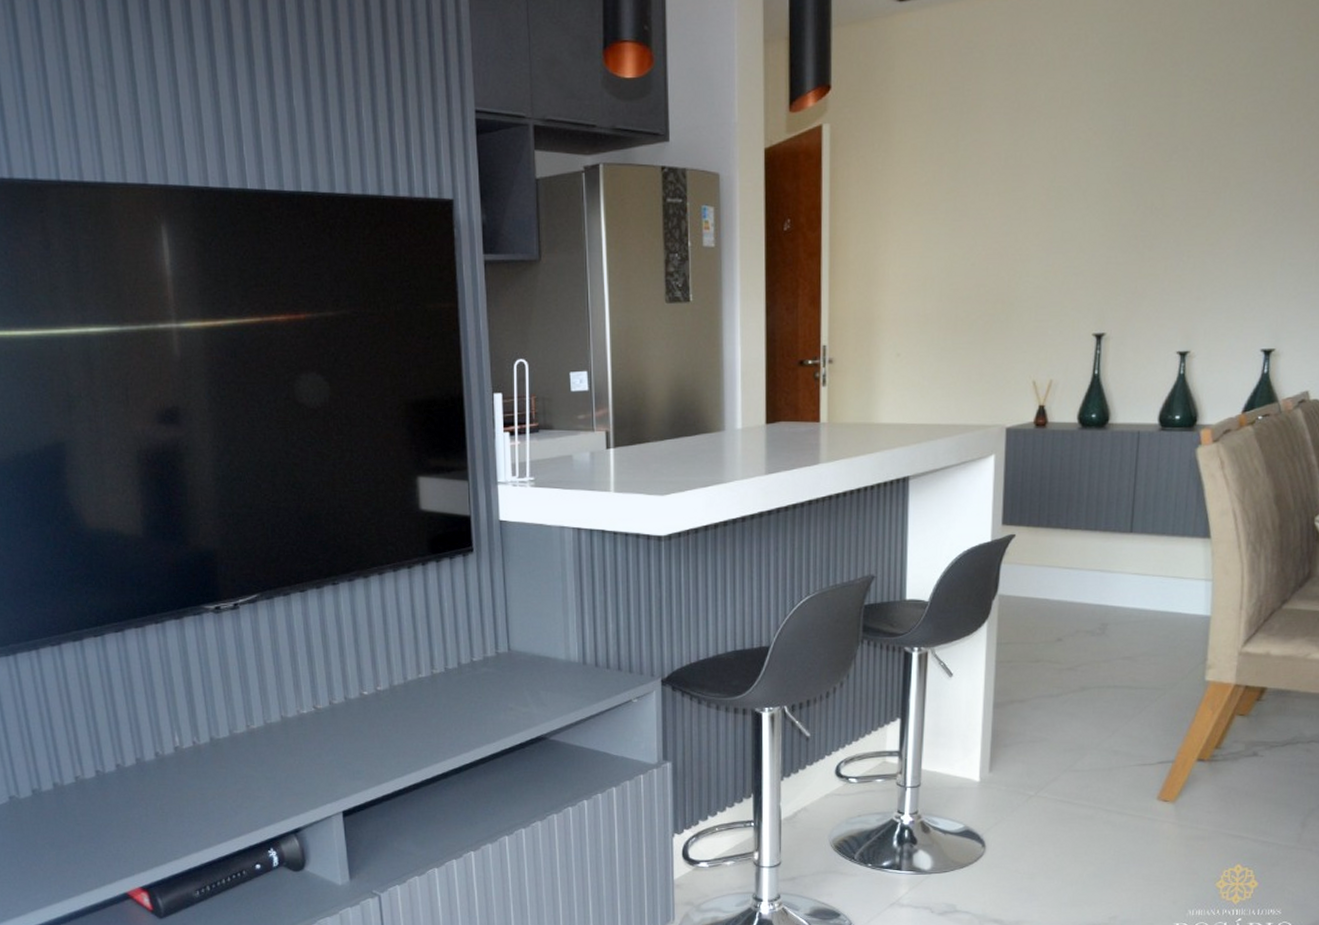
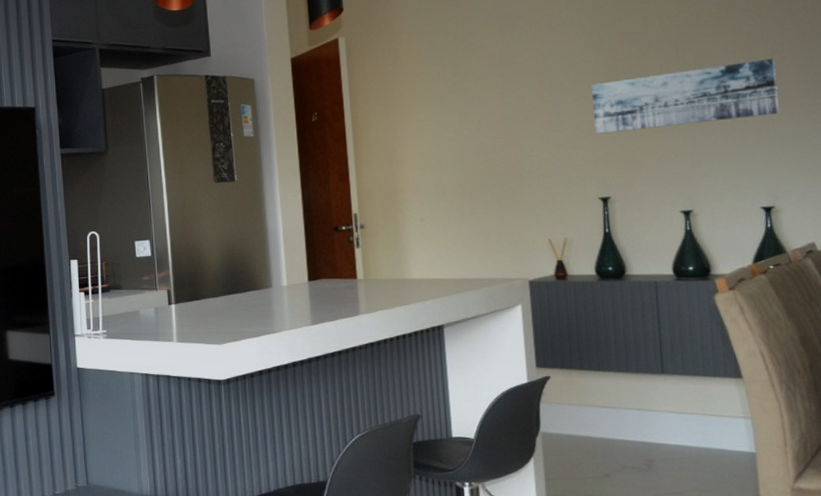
wall art: none [1100,173,1305,258] -> present [591,58,779,134]

